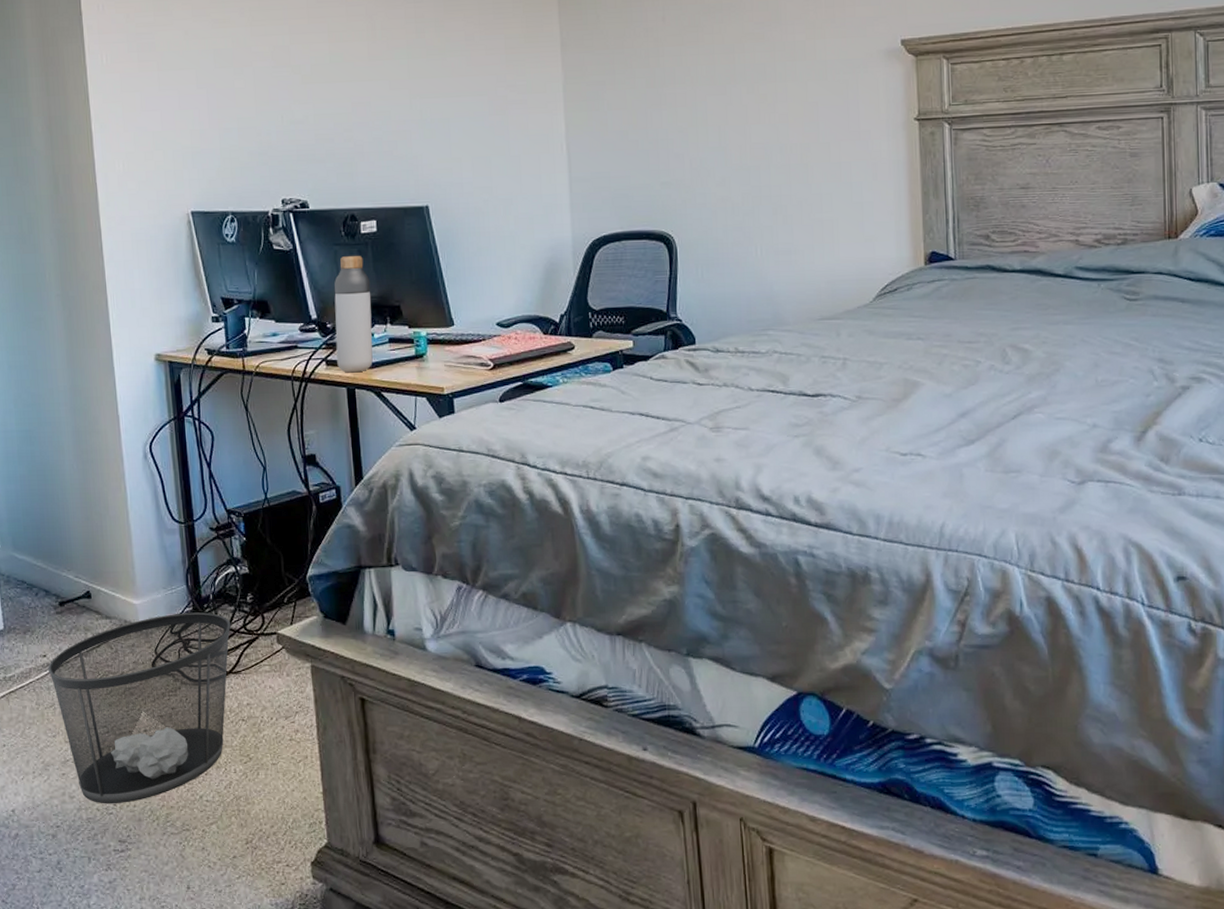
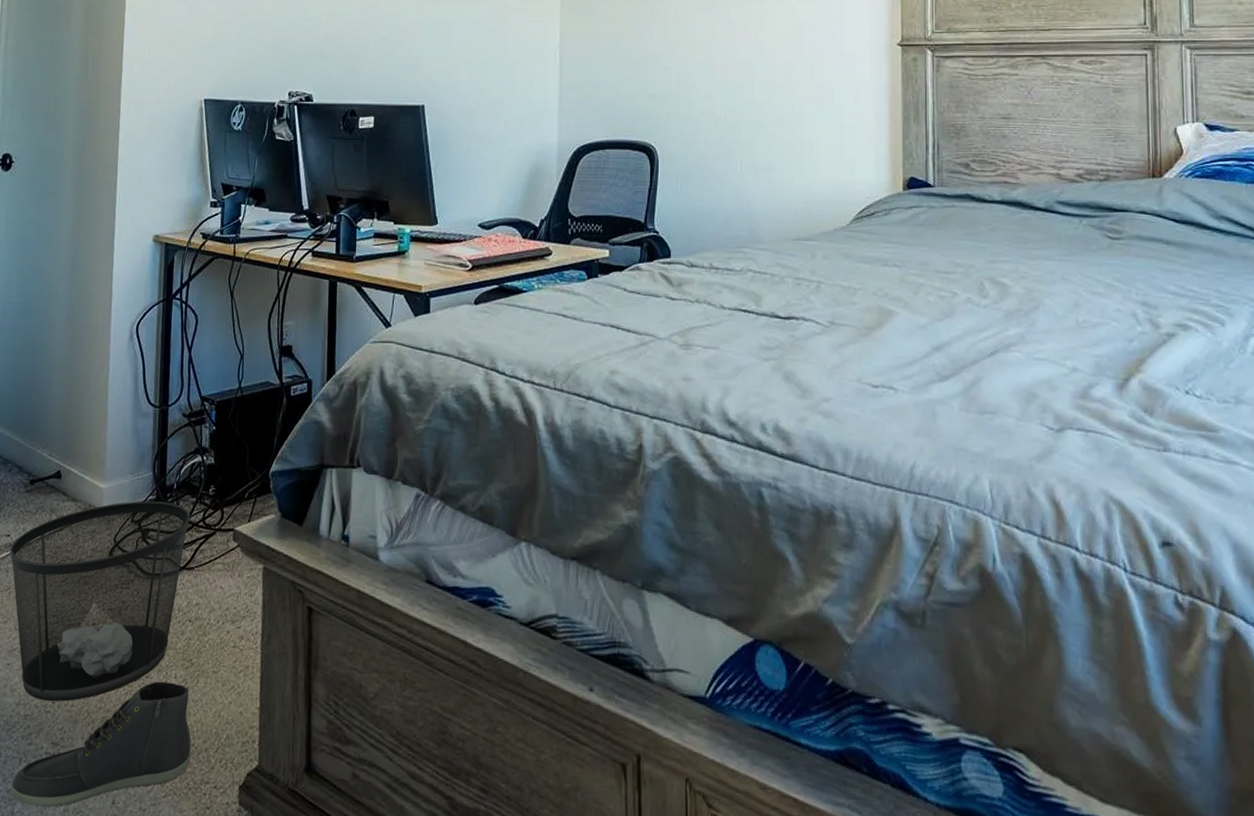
sneaker: none [83,777,260,898] -> present [10,681,191,807]
bottle: present [334,255,373,373] -> none [322,149,363,266]

